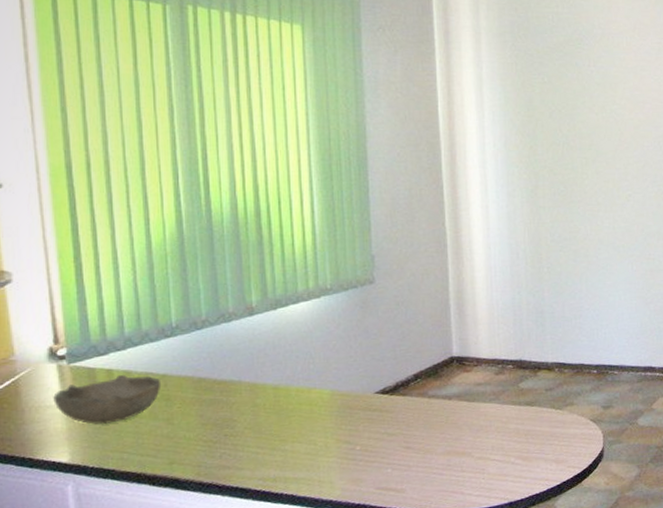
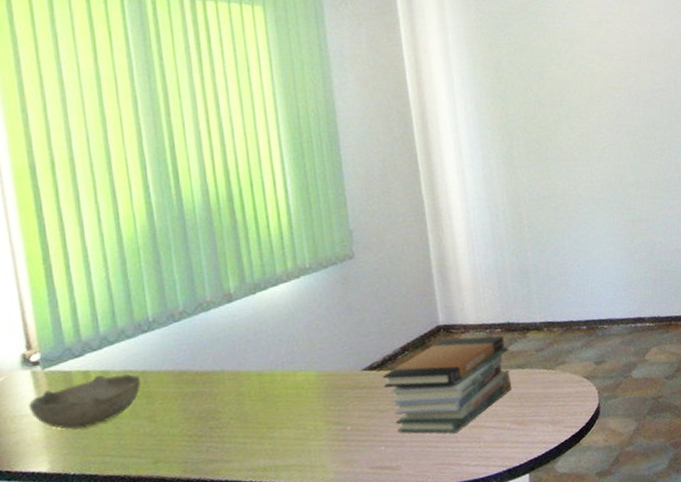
book stack: none [394,369,520,462] -> present [383,335,512,433]

